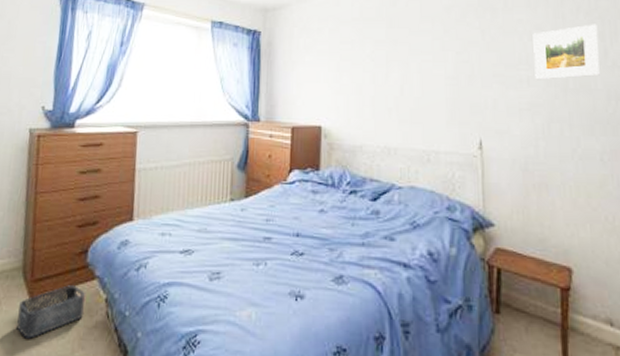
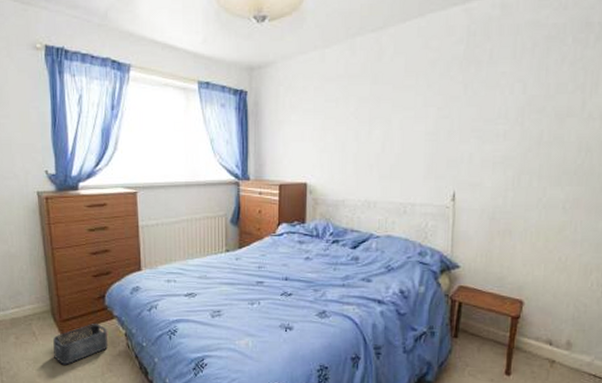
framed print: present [533,24,600,80] -> none [512,75,580,134]

